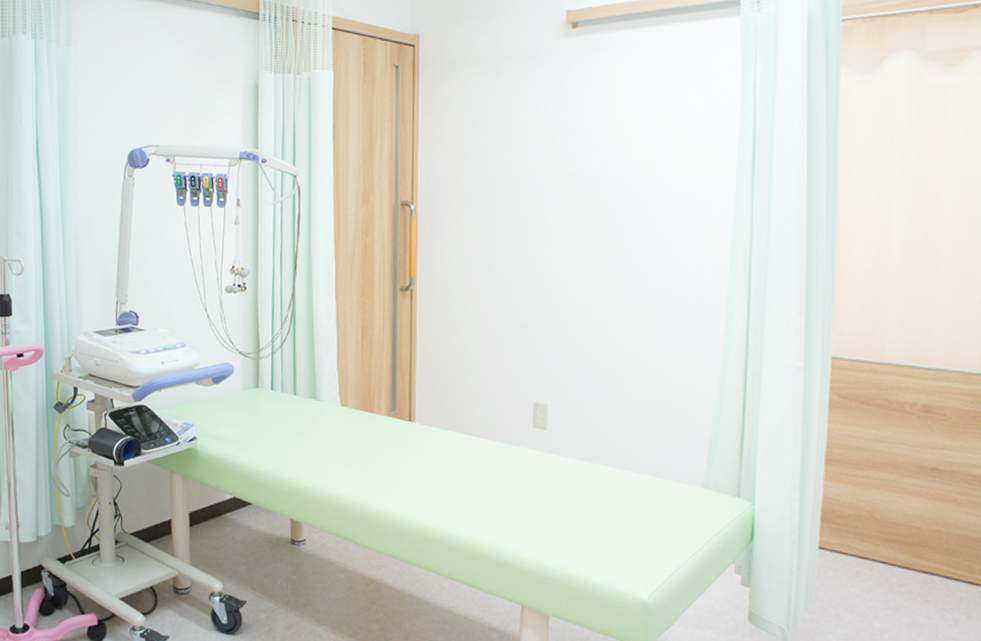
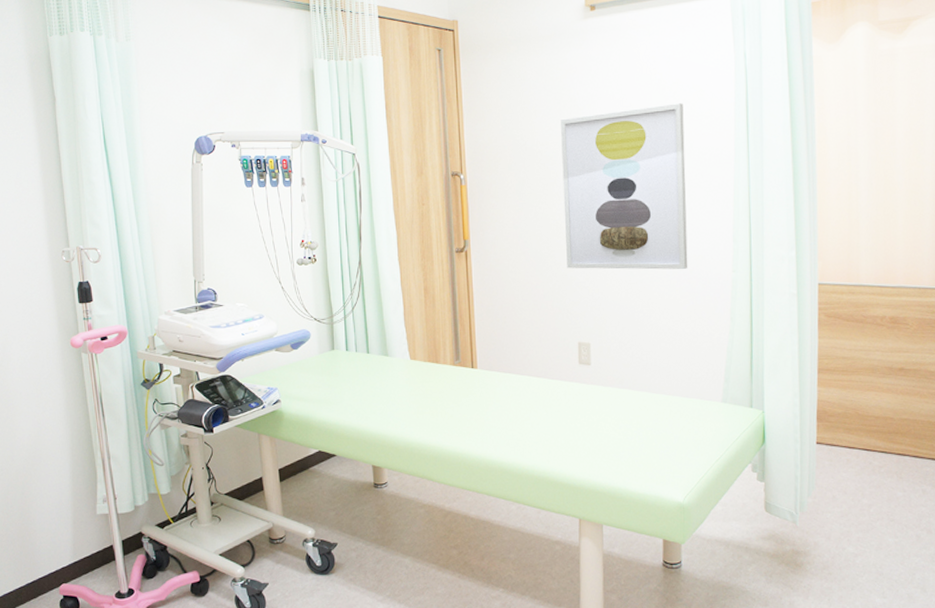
wall art: none [526,137,676,328] -> present [561,103,688,270]

